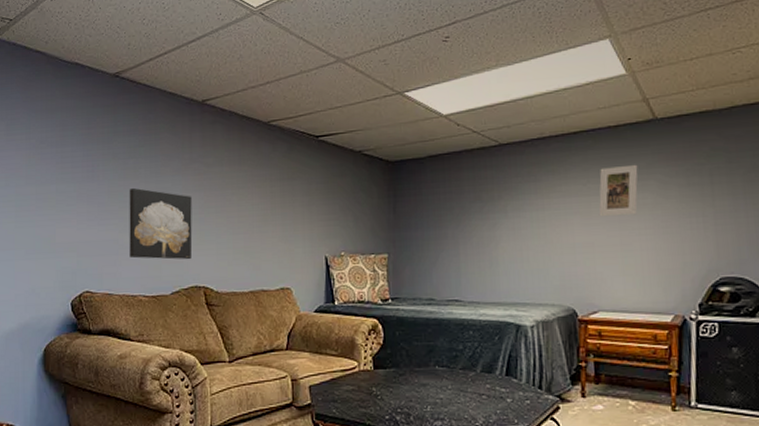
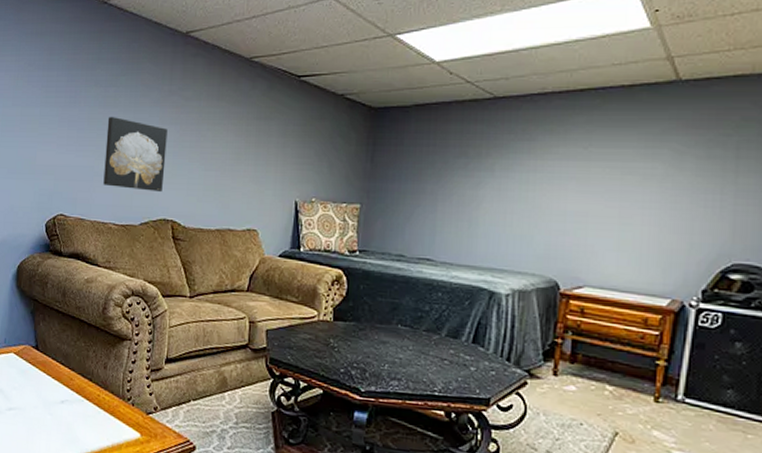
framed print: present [598,164,638,216] -> none [598,129,651,184]

